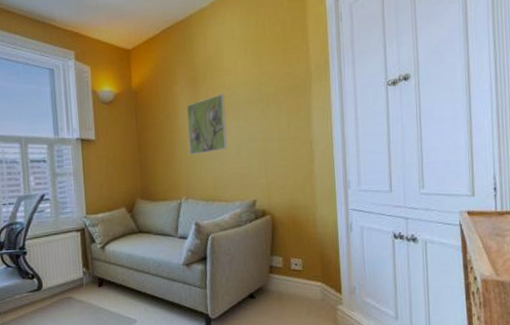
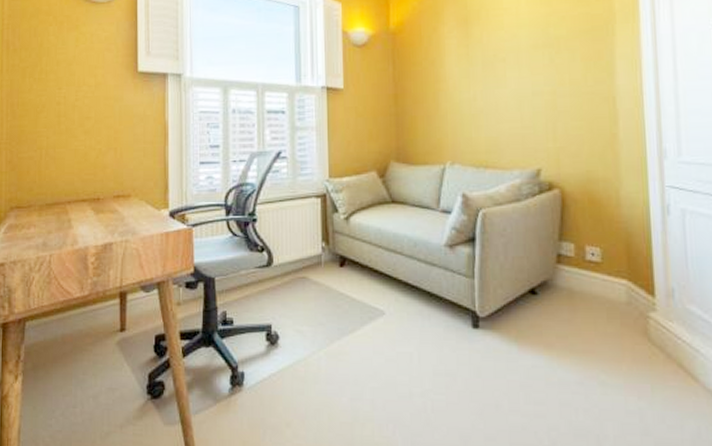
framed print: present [187,94,227,156] -> none [456,37,505,111]

